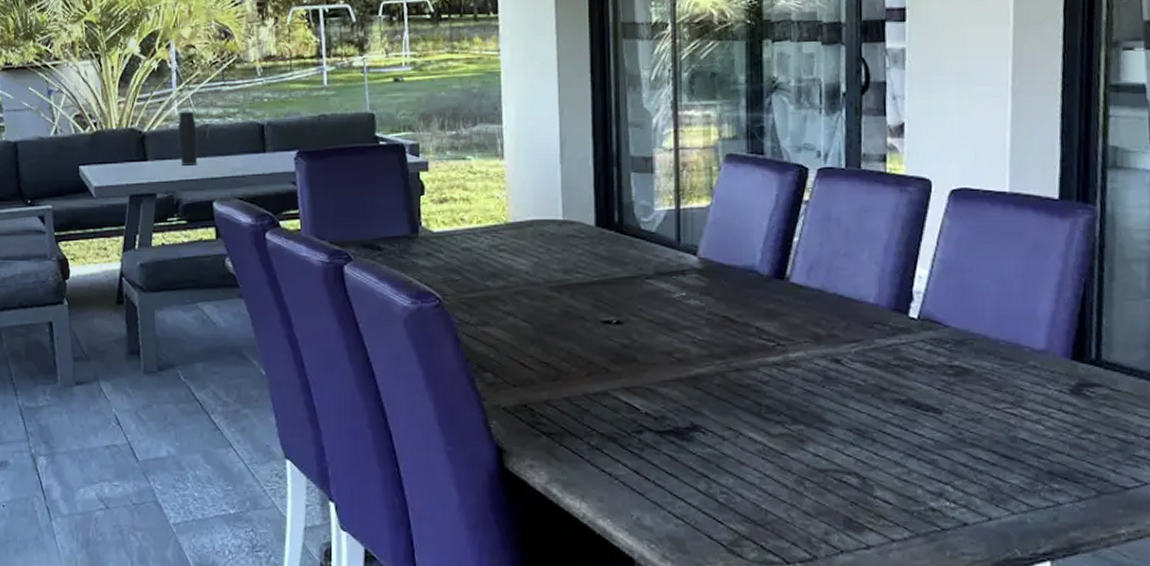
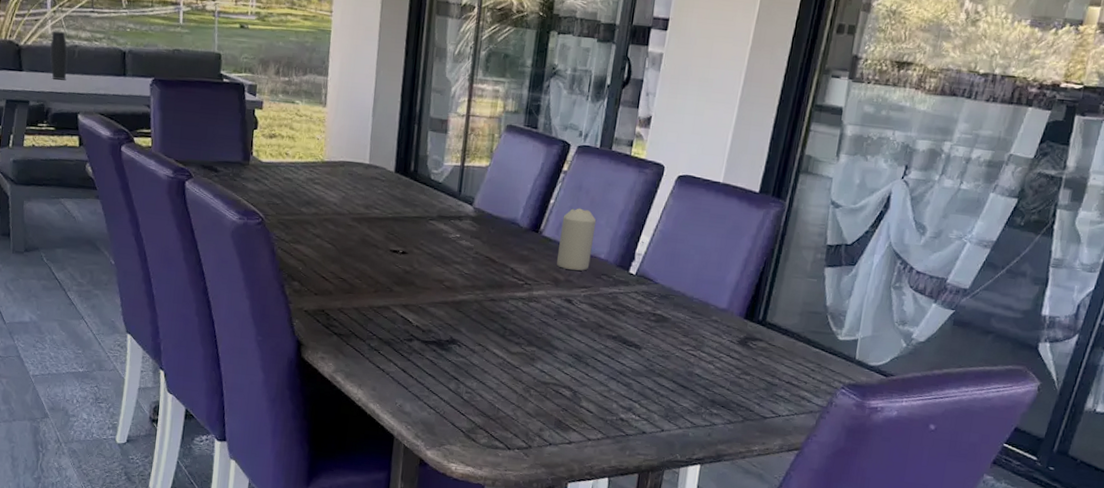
candle: none [812,243,857,322] -> present [557,208,597,271]

